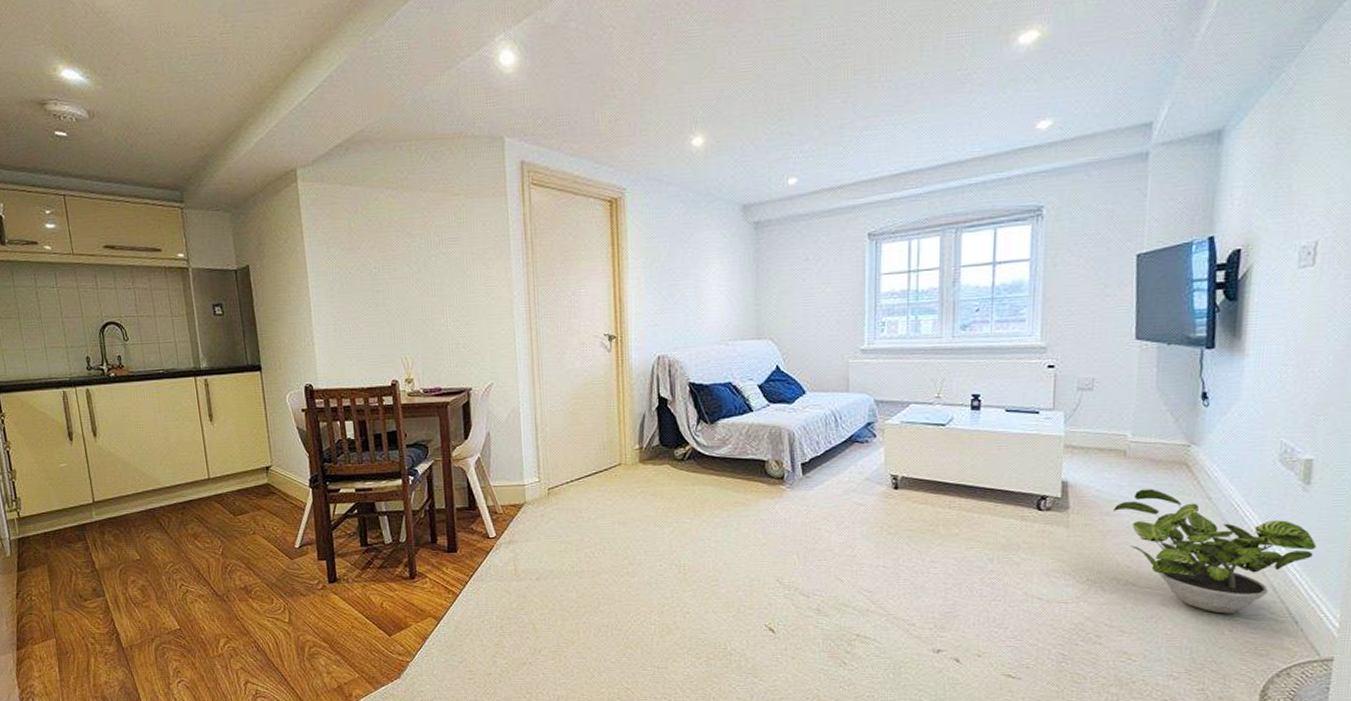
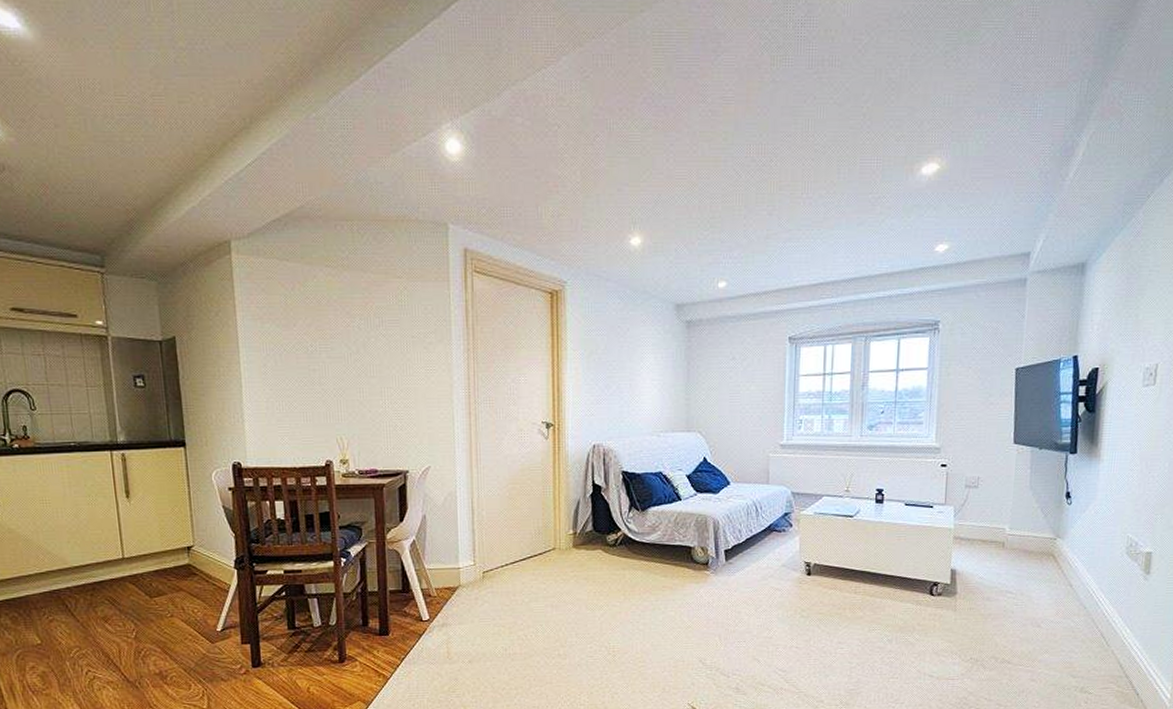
potted plant: present [1114,488,1317,614] -> none [993,576,1154,688]

